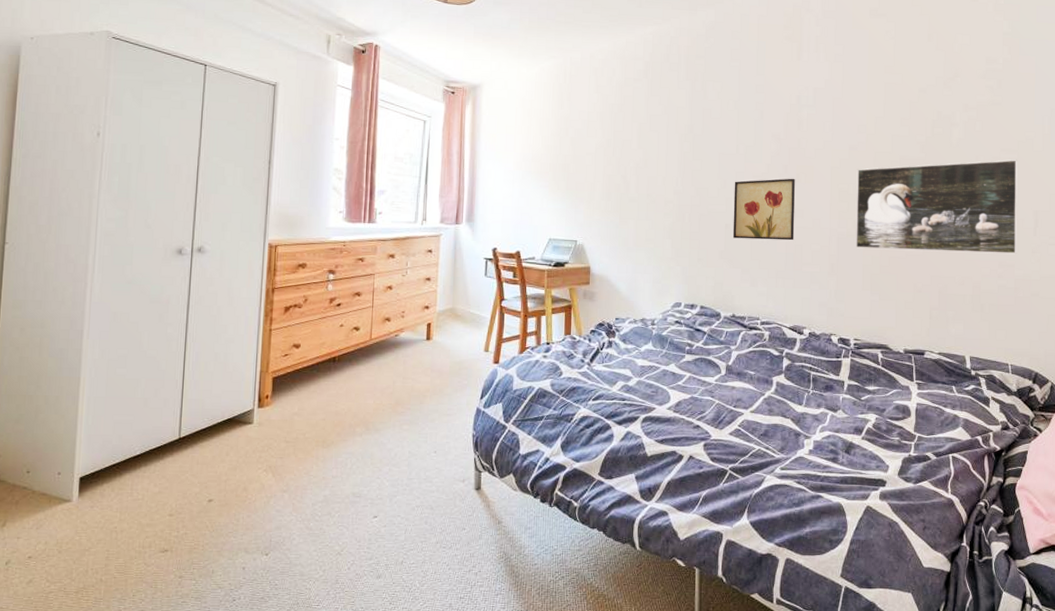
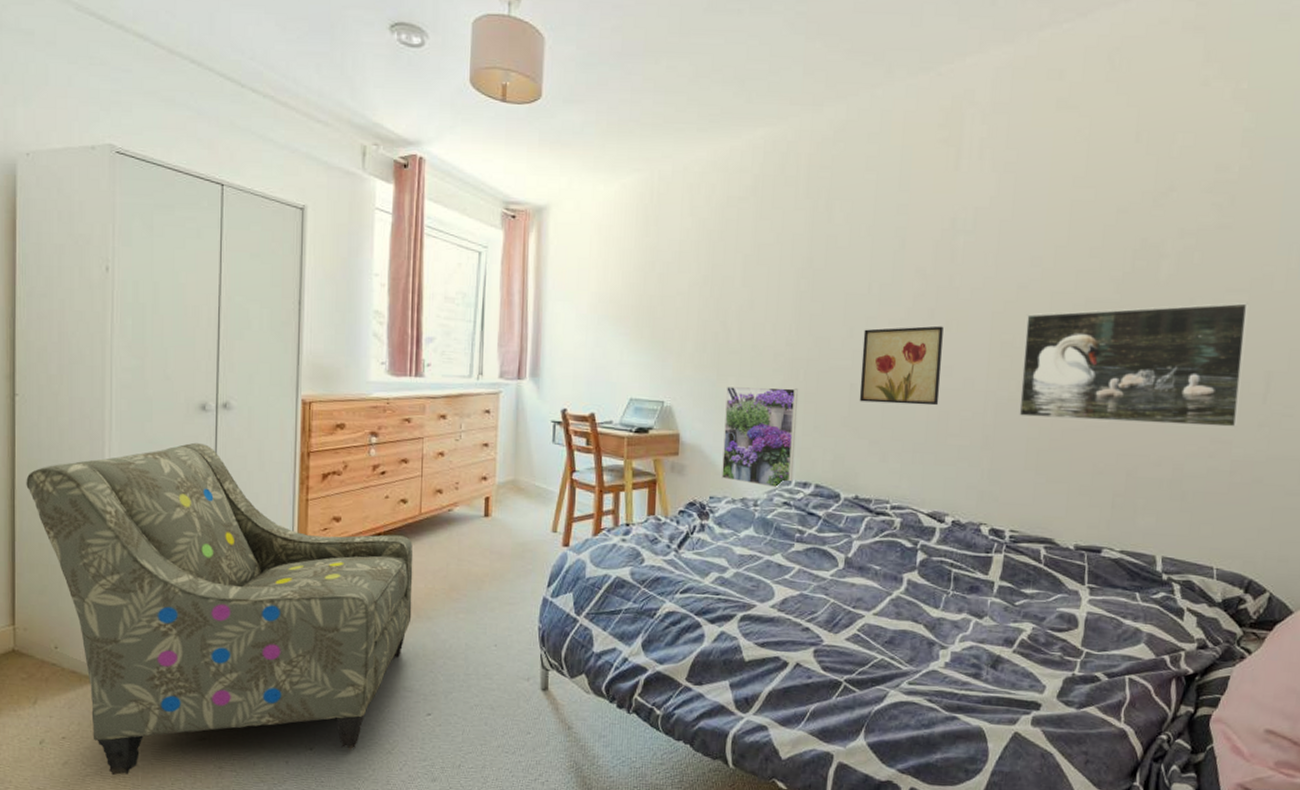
armchair: none [10,282,364,591] -> present [26,442,413,776]
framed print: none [625,227,685,310] -> present [721,386,798,488]

